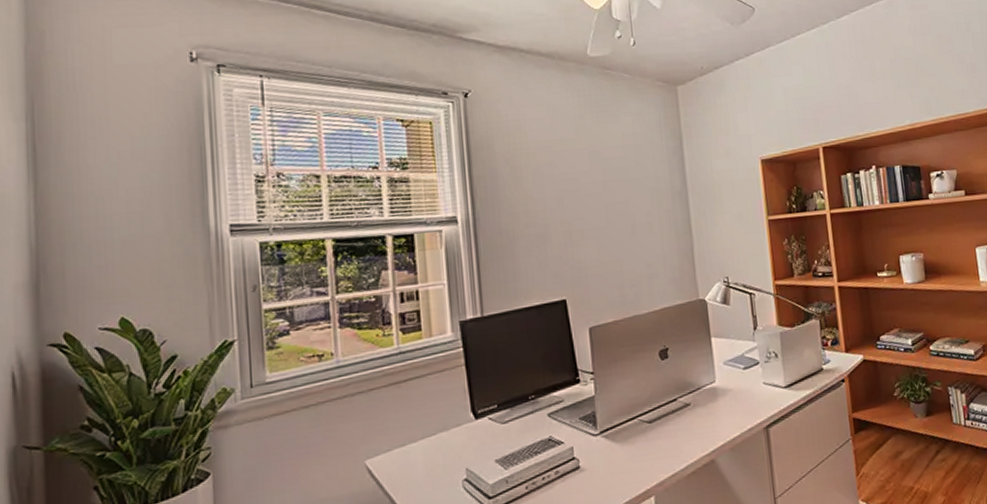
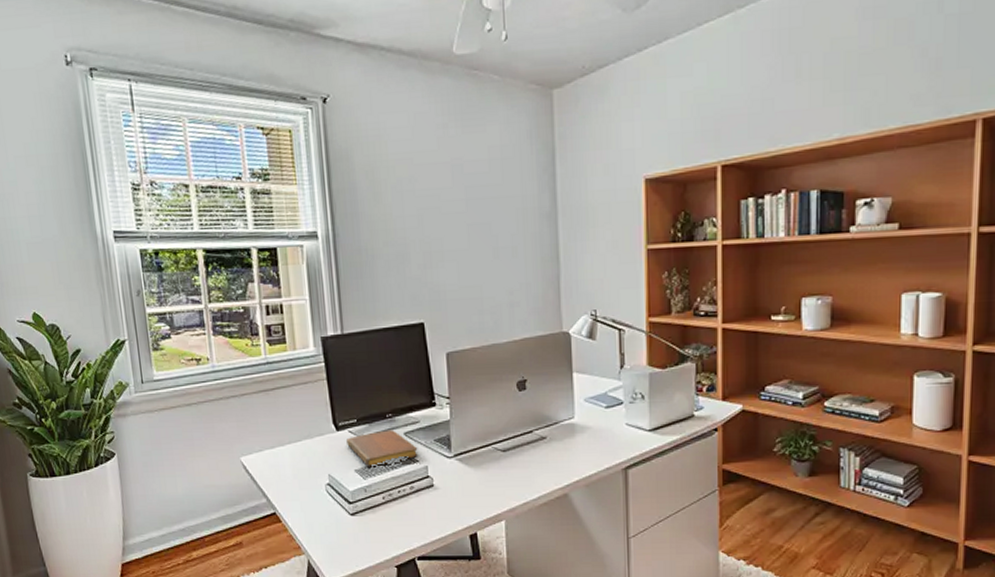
notebook: none [486,412,563,456] -> present [346,430,418,467]

